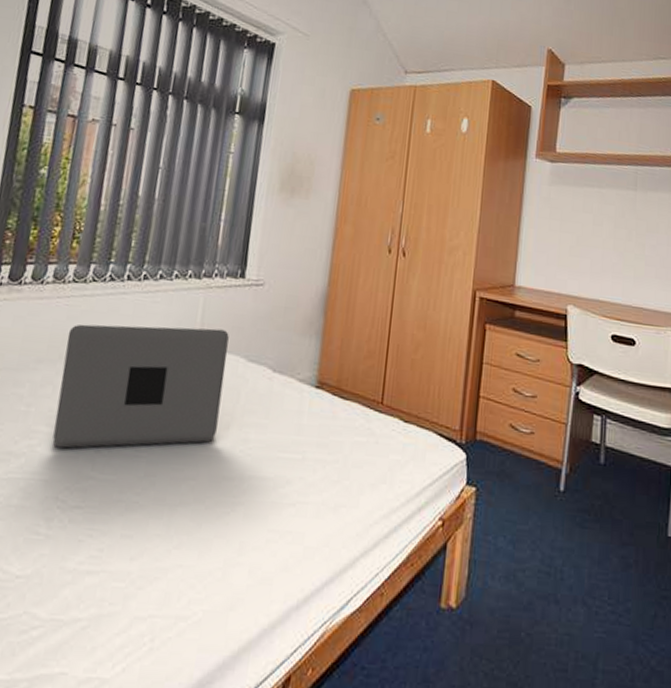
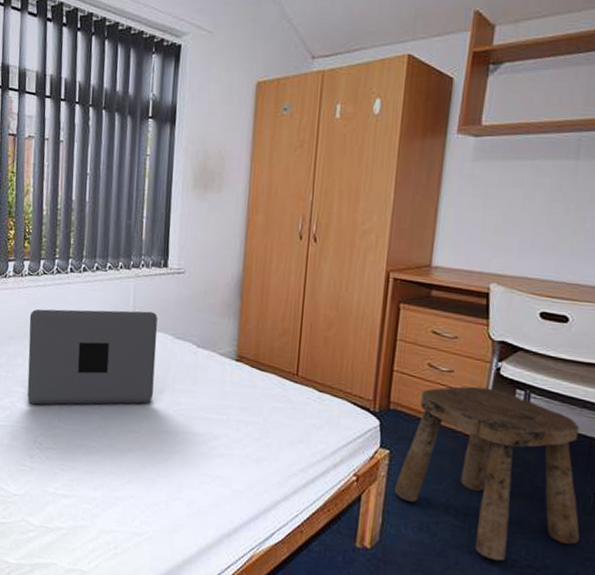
stool: none [481,412,656,609] -> present [395,386,580,561]

